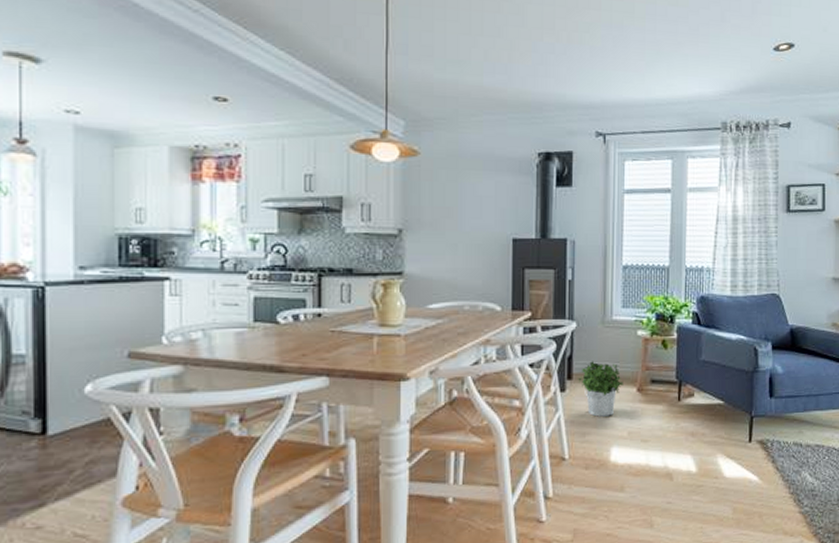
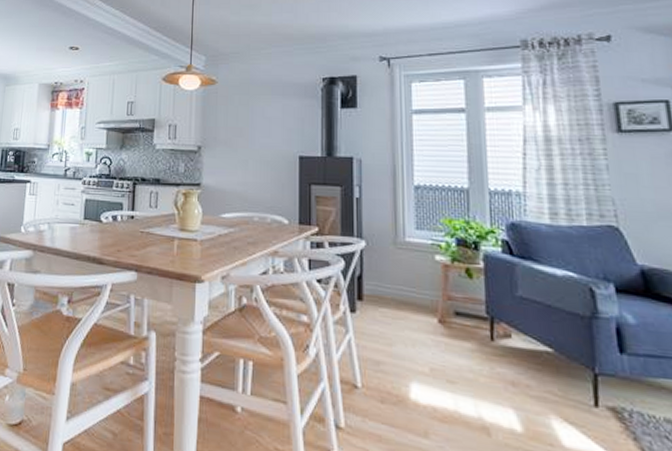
potted plant: present [578,361,624,417] -> none [369,283,422,347]

